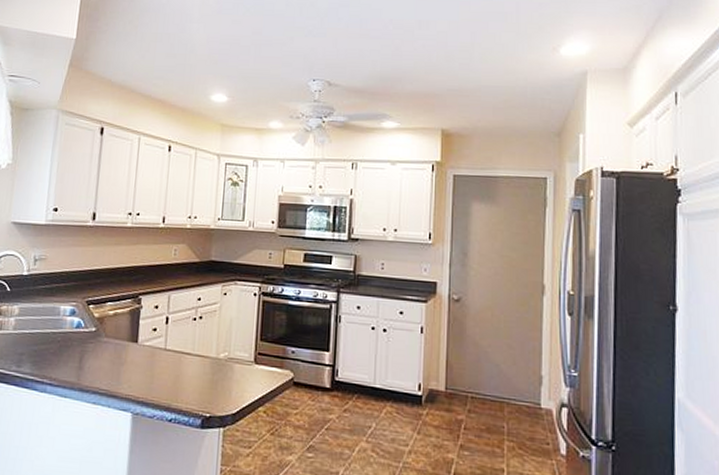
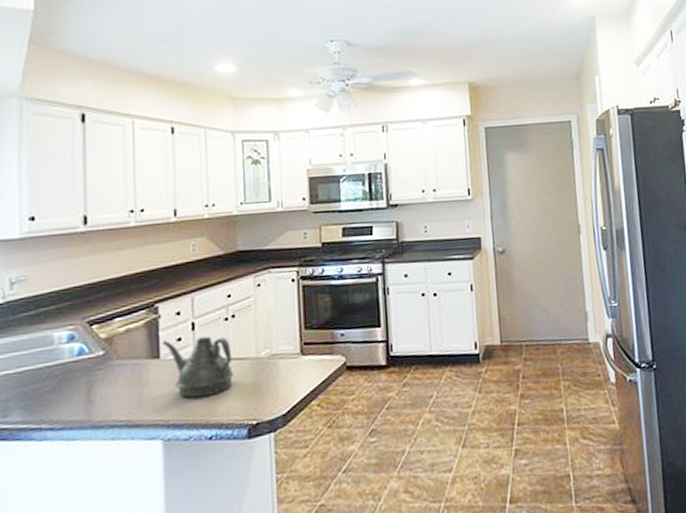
teapot: none [140,328,196,384] -> present [161,336,235,399]

